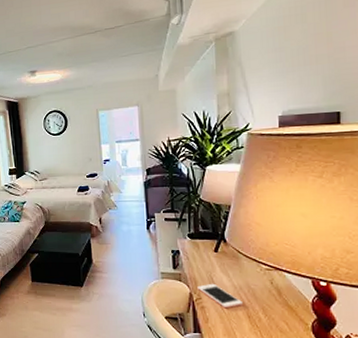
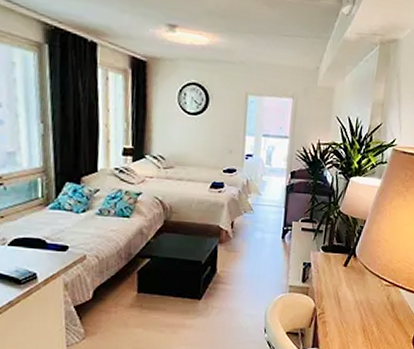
cell phone: present [197,283,244,309] -> none [322,298,362,323]

